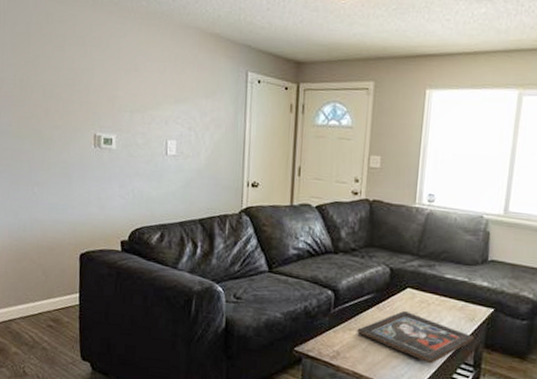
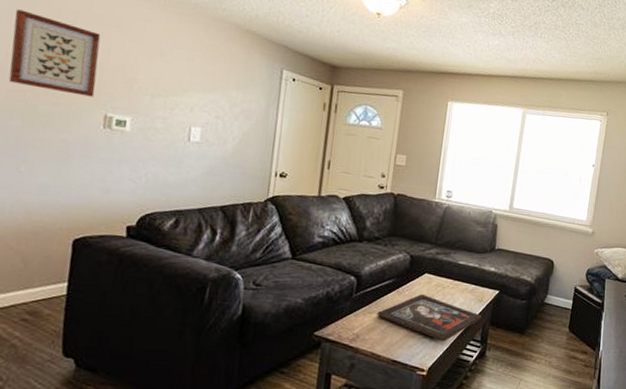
wall art: none [16,40,85,118] -> present [8,9,101,97]

